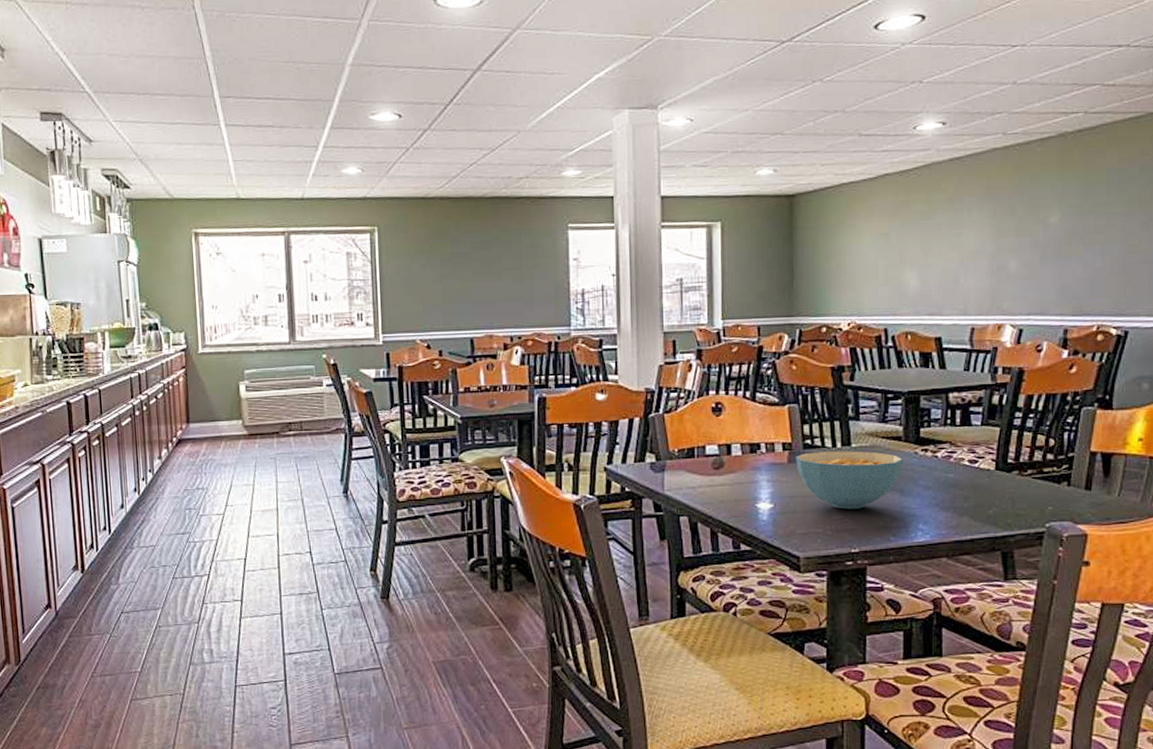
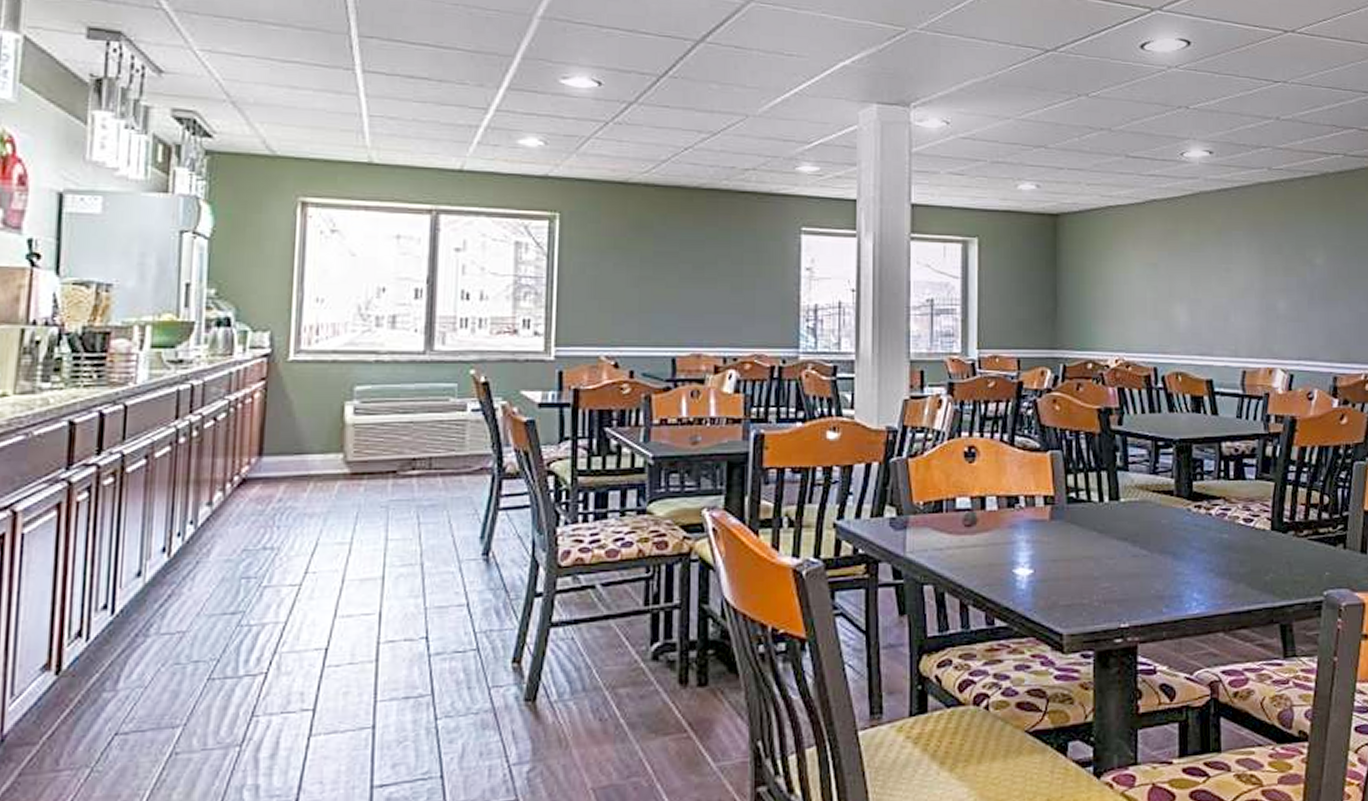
cereal bowl: present [796,451,903,510] -> none [1059,506,1175,576]

